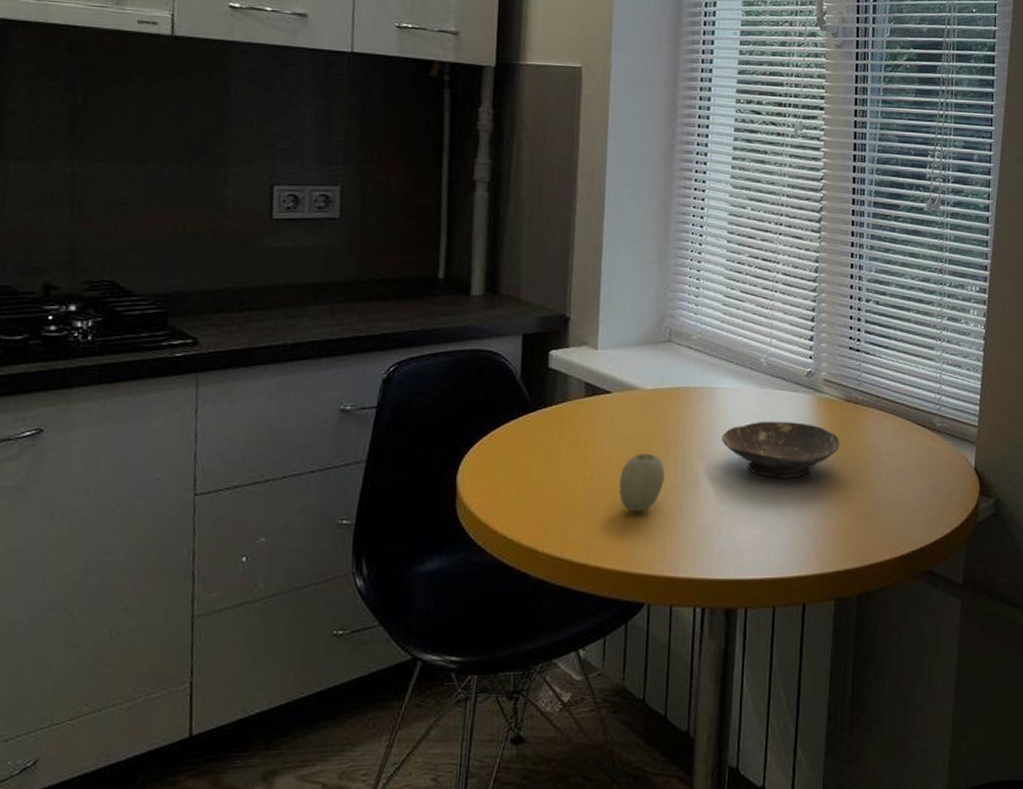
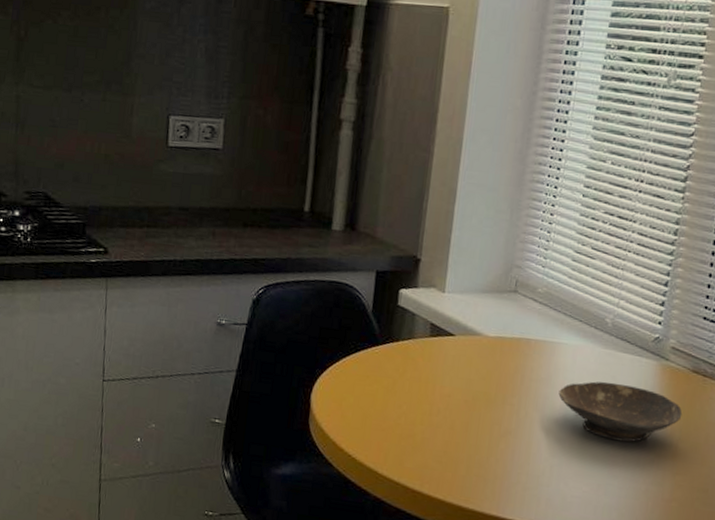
fruit: present [618,452,665,512] -> none [454,396,500,452]

